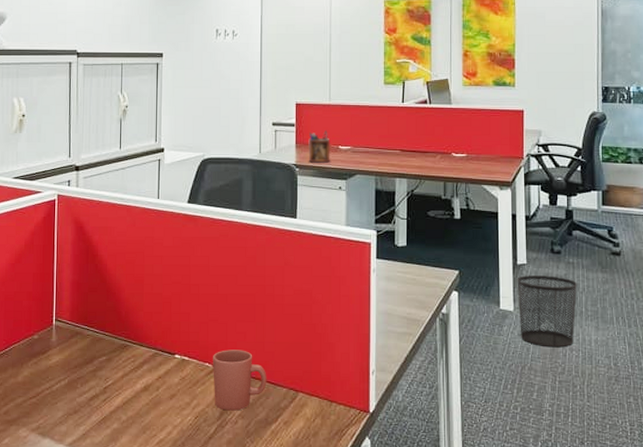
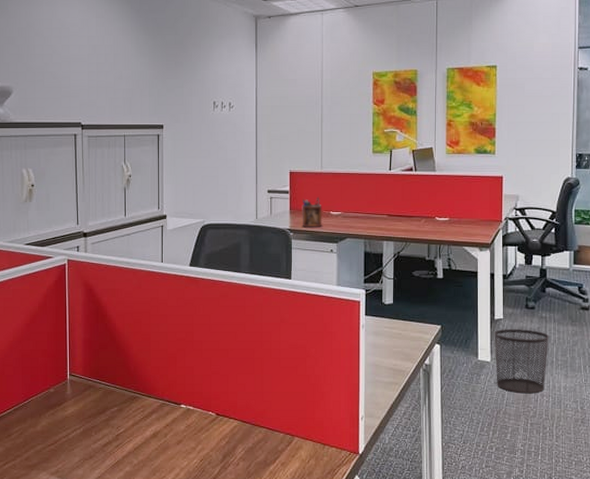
mug: present [213,349,267,411] -> none [216,399,265,454]

